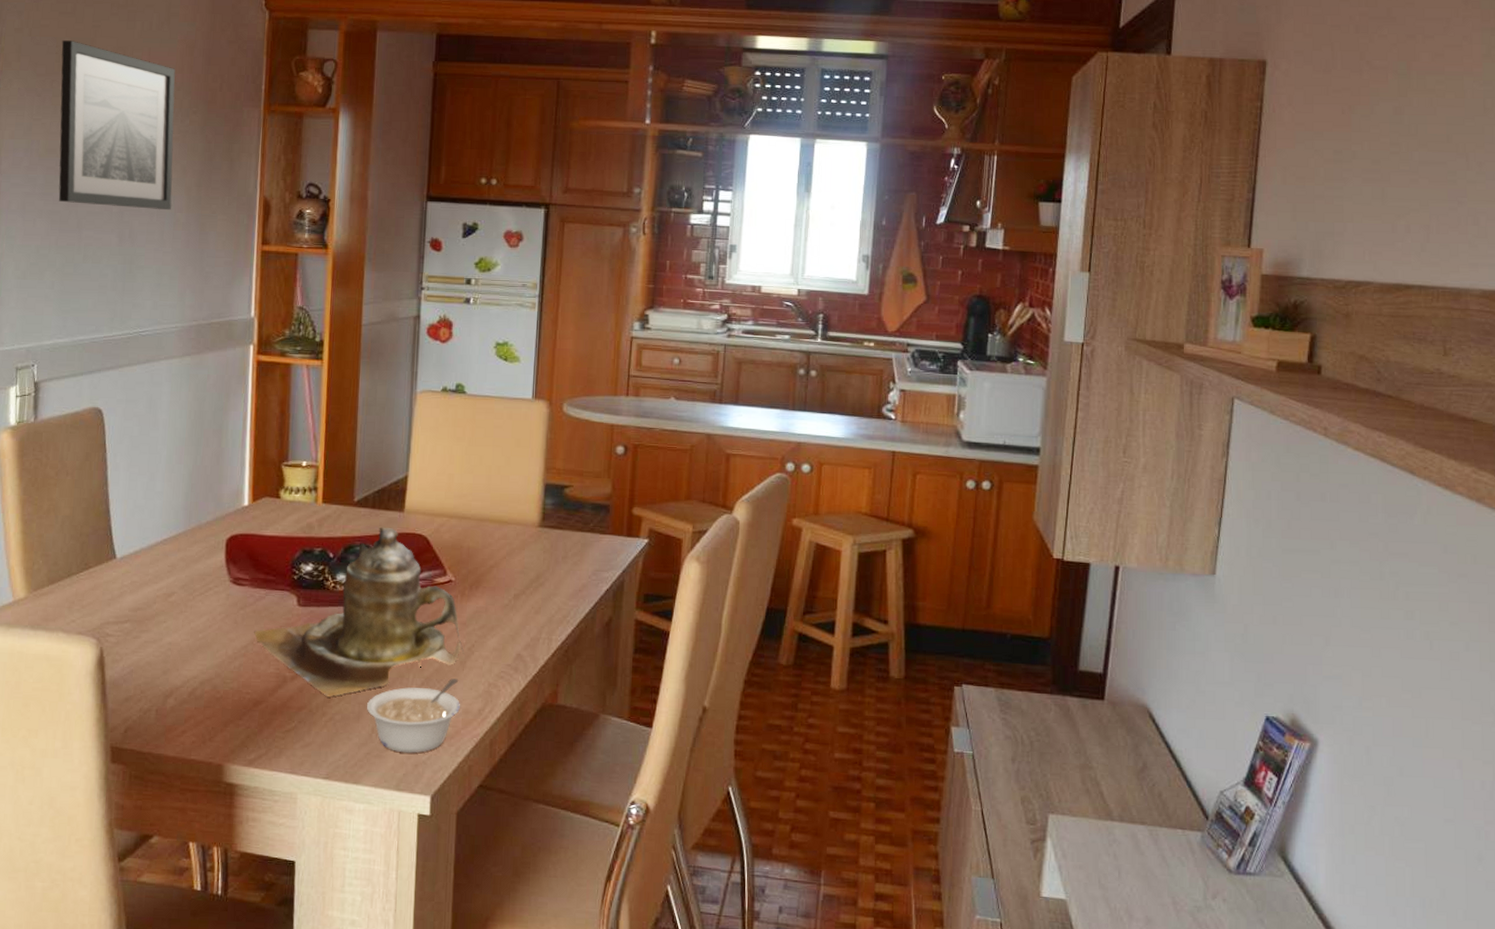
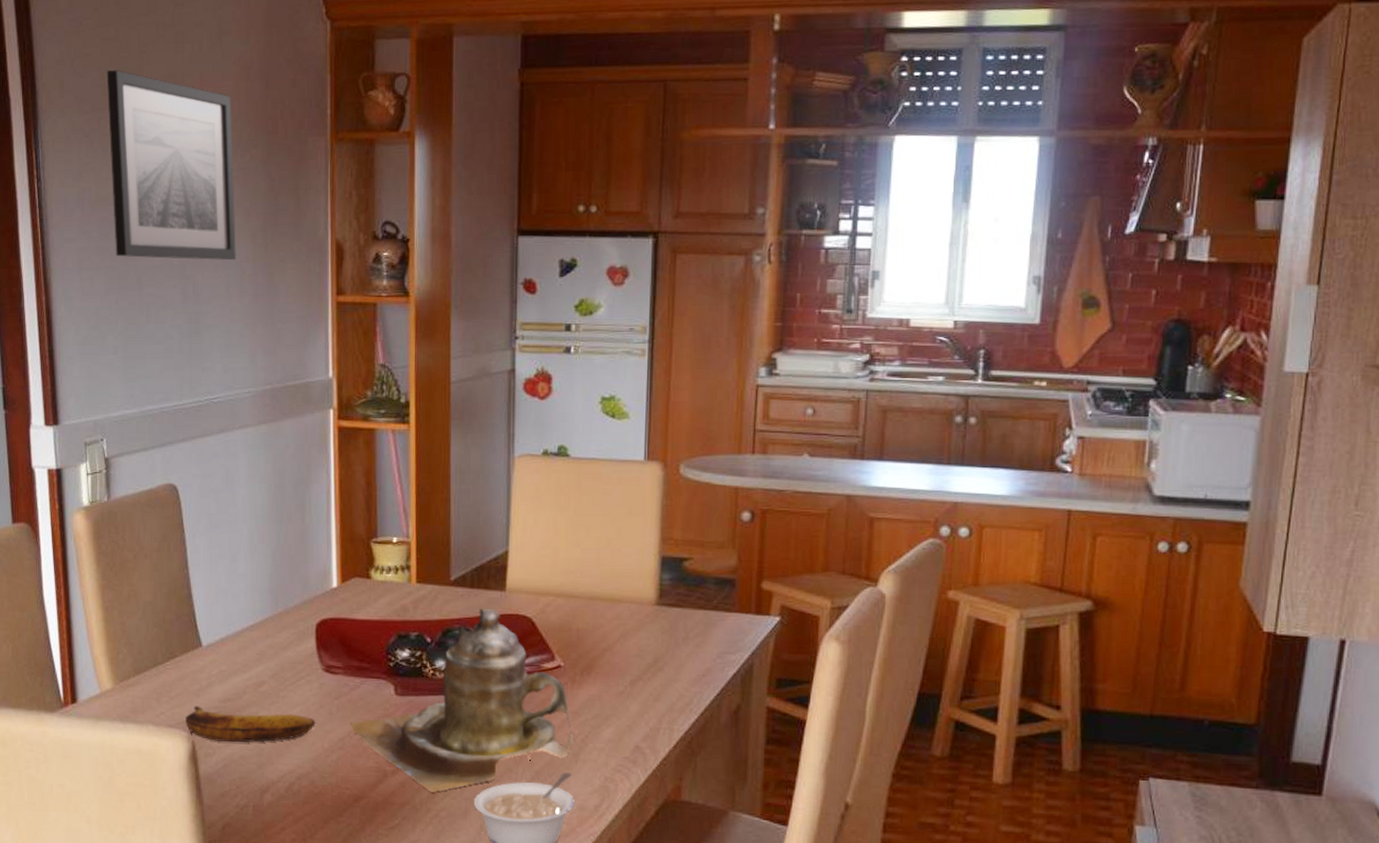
banana: none [95,614,221,650] -> present [185,706,316,743]

